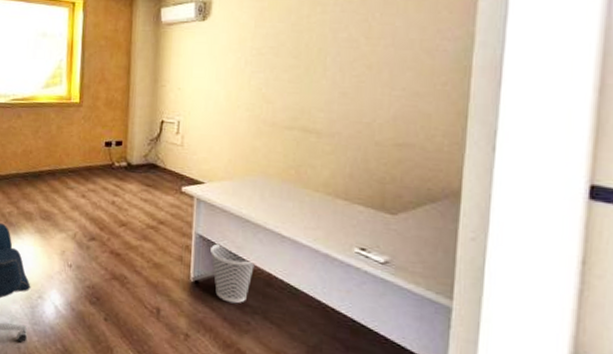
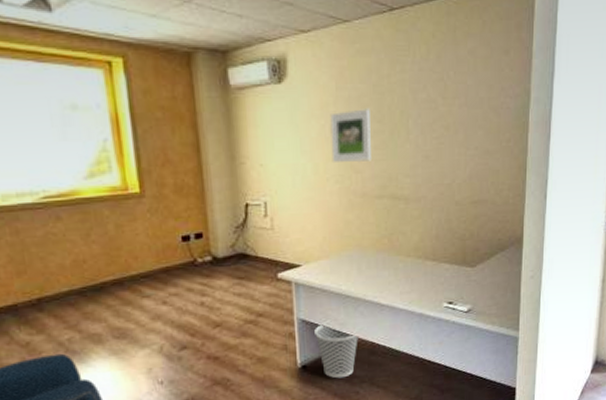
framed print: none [244,45,287,94] -> present [330,109,371,163]

